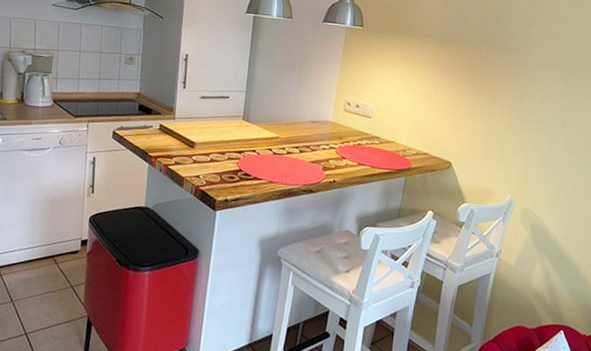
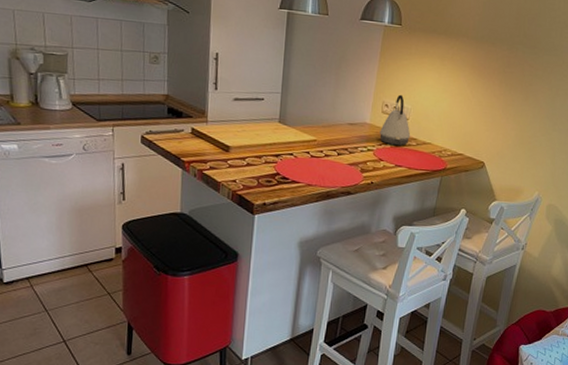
kettle: none [342,93,374,144] -> present [379,94,411,146]

